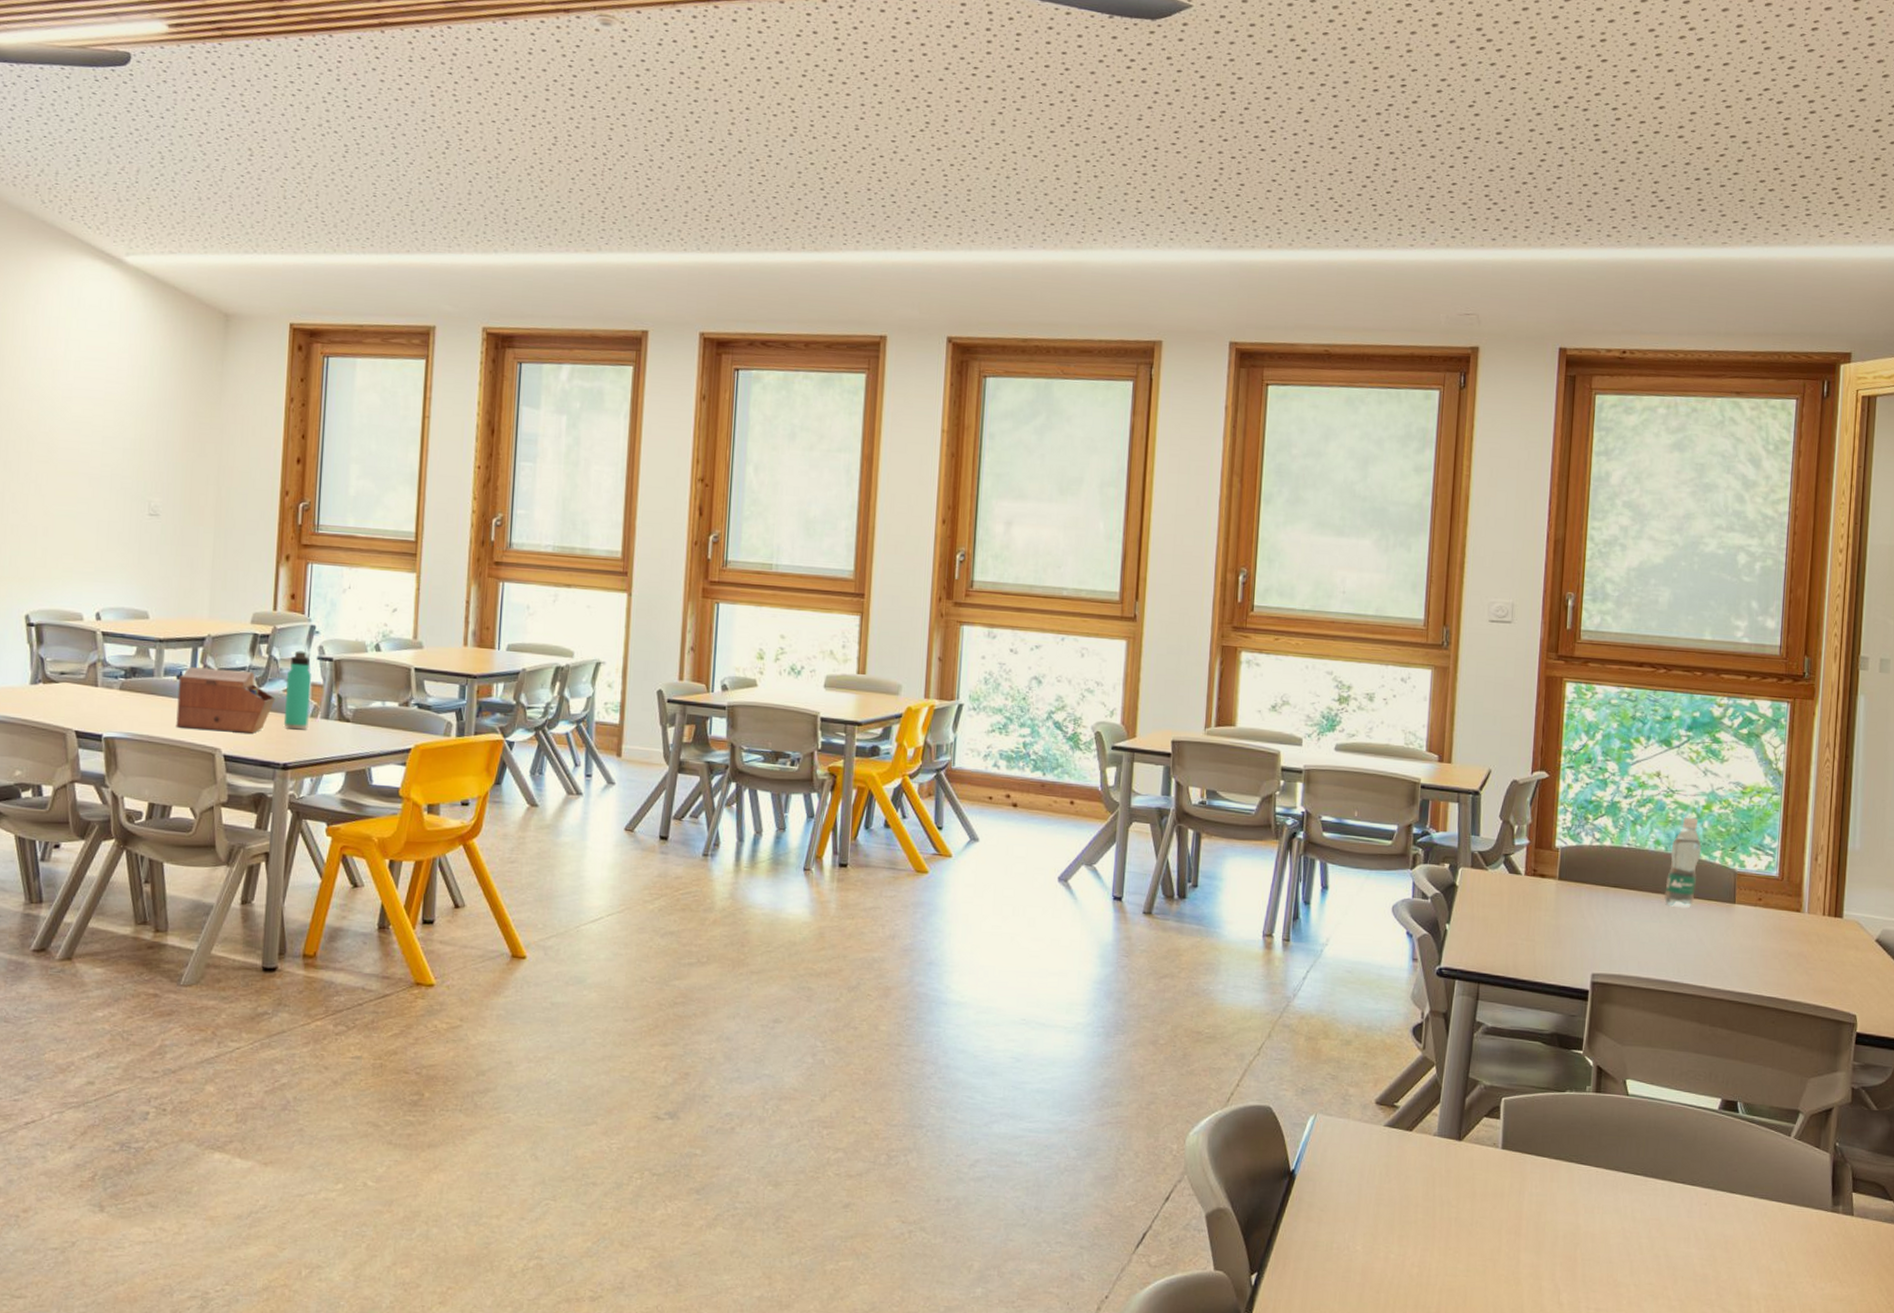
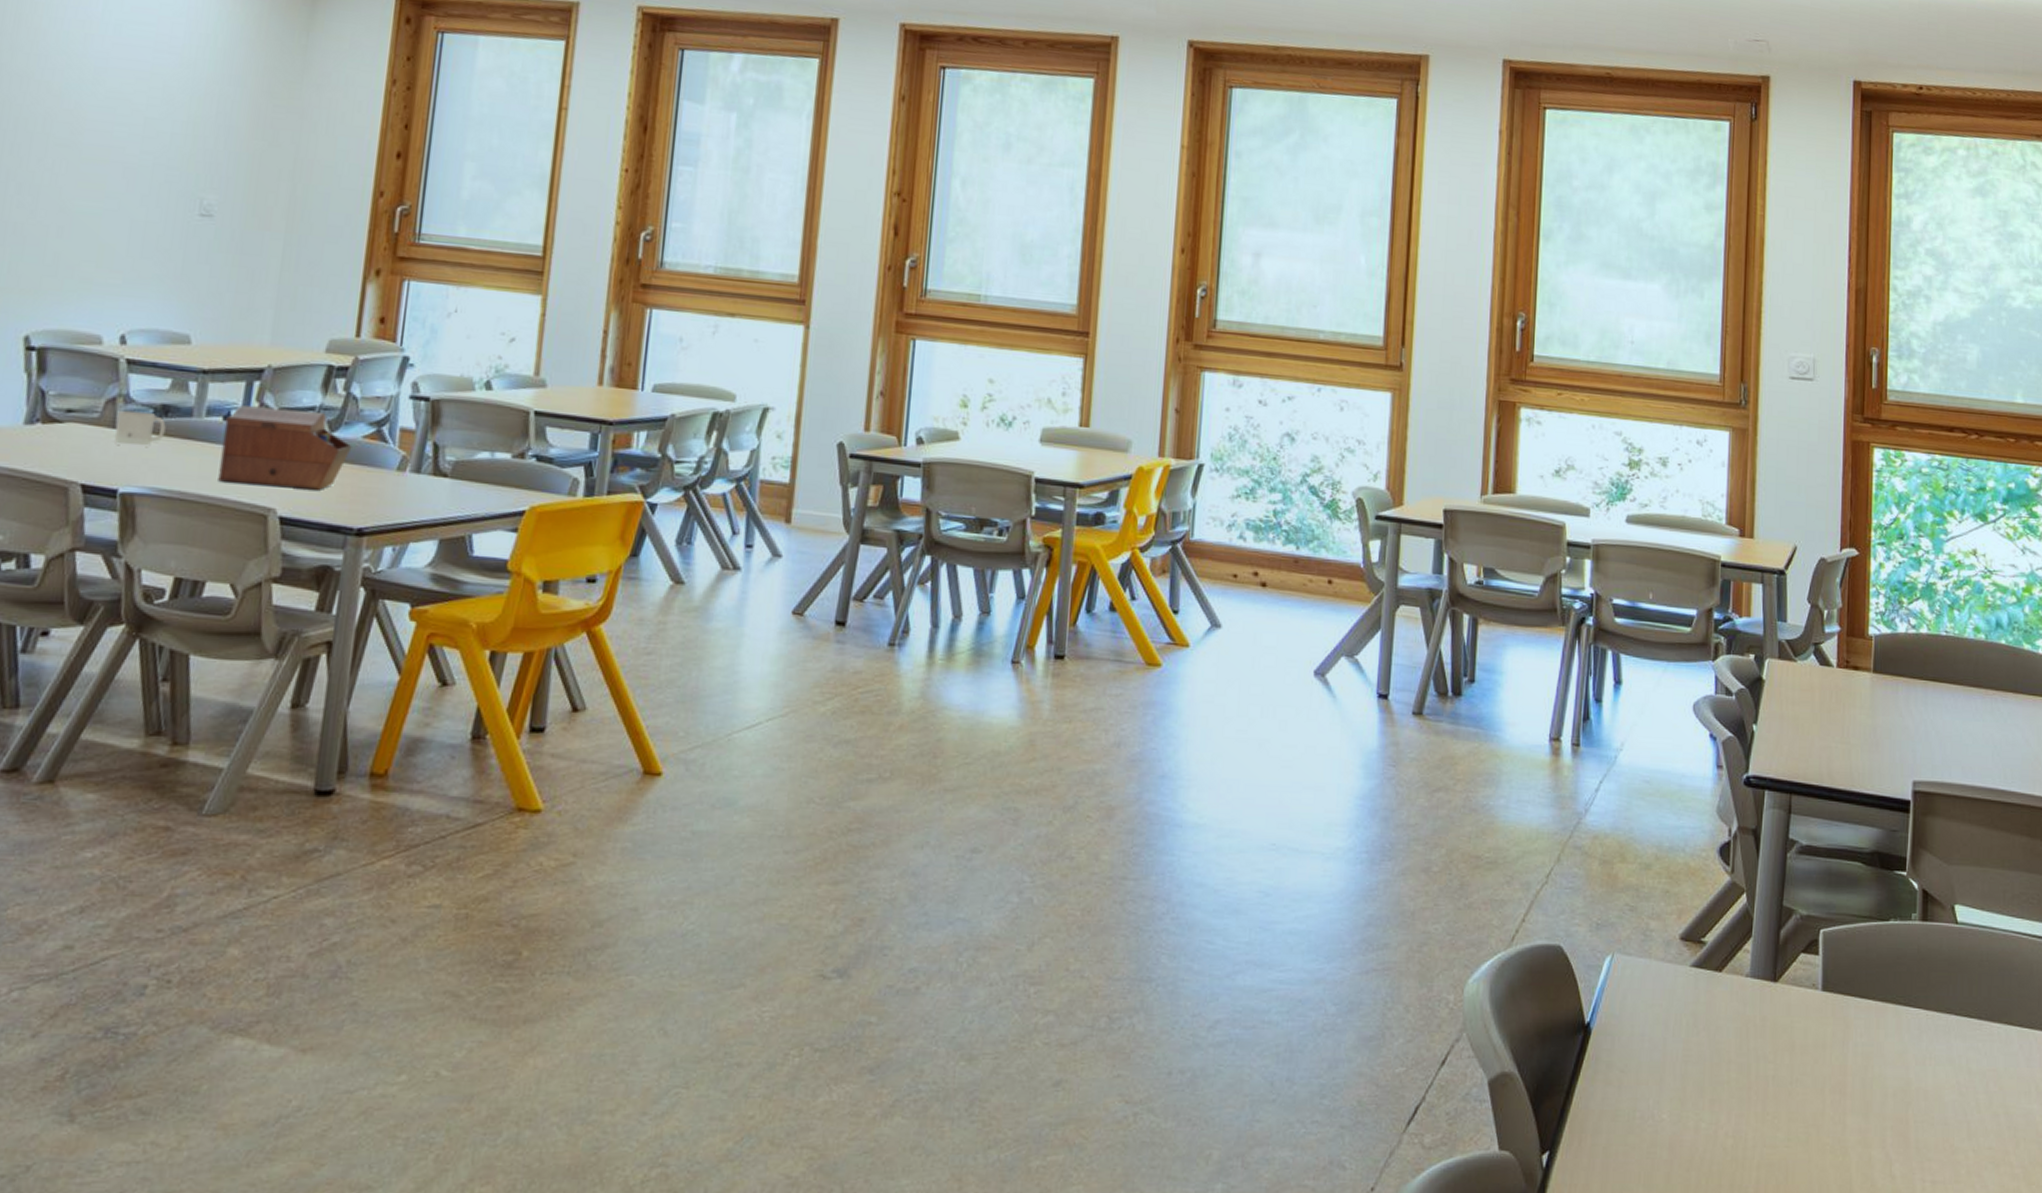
mug: none [97,672,135,702] -> present [114,410,166,448]
thermos bottle: present [283,650,311,730] -> none [360,387,401,486]
bottle: present [1664,817,1702,909] -> none [1987,600,2023,705]

